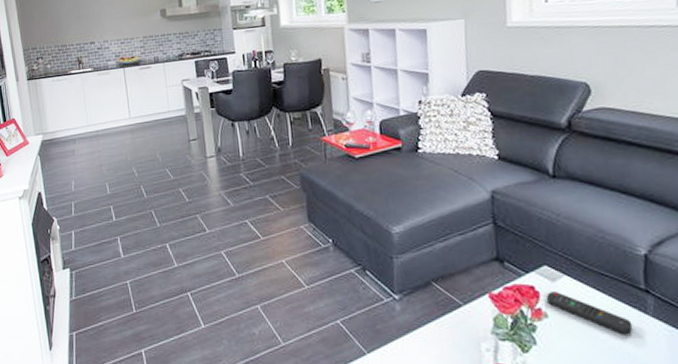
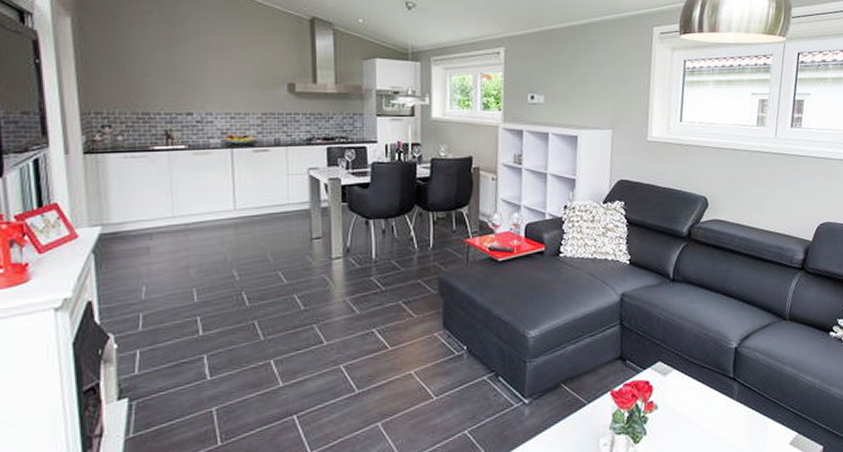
remote control: present [546,292,634,335] -> none [657,385,722,419]

